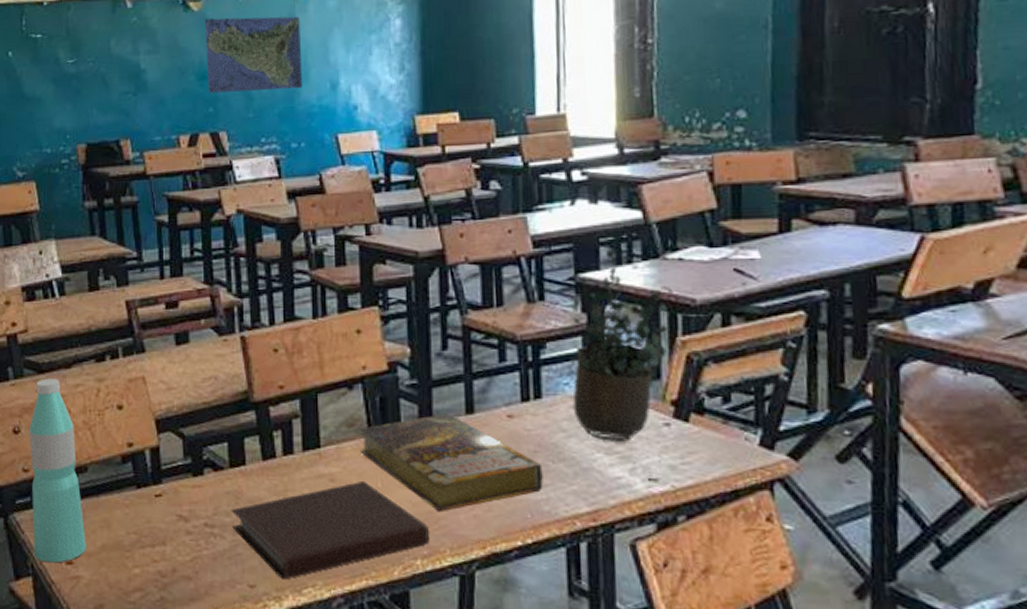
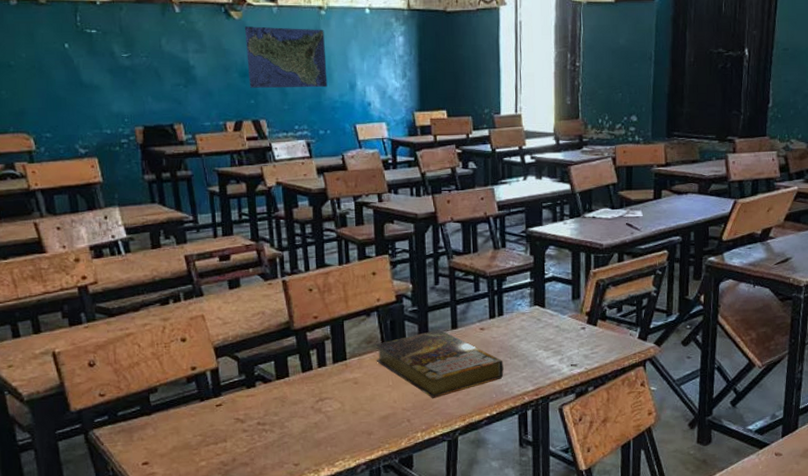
water bottle: present [29,378,86,563] -> none [103,320,159,465]
notebook: present [231,482,431,580] -> none [278,382,427,457]
potted plant: present [570,249,674,442] -> none [522,211,589,342]

